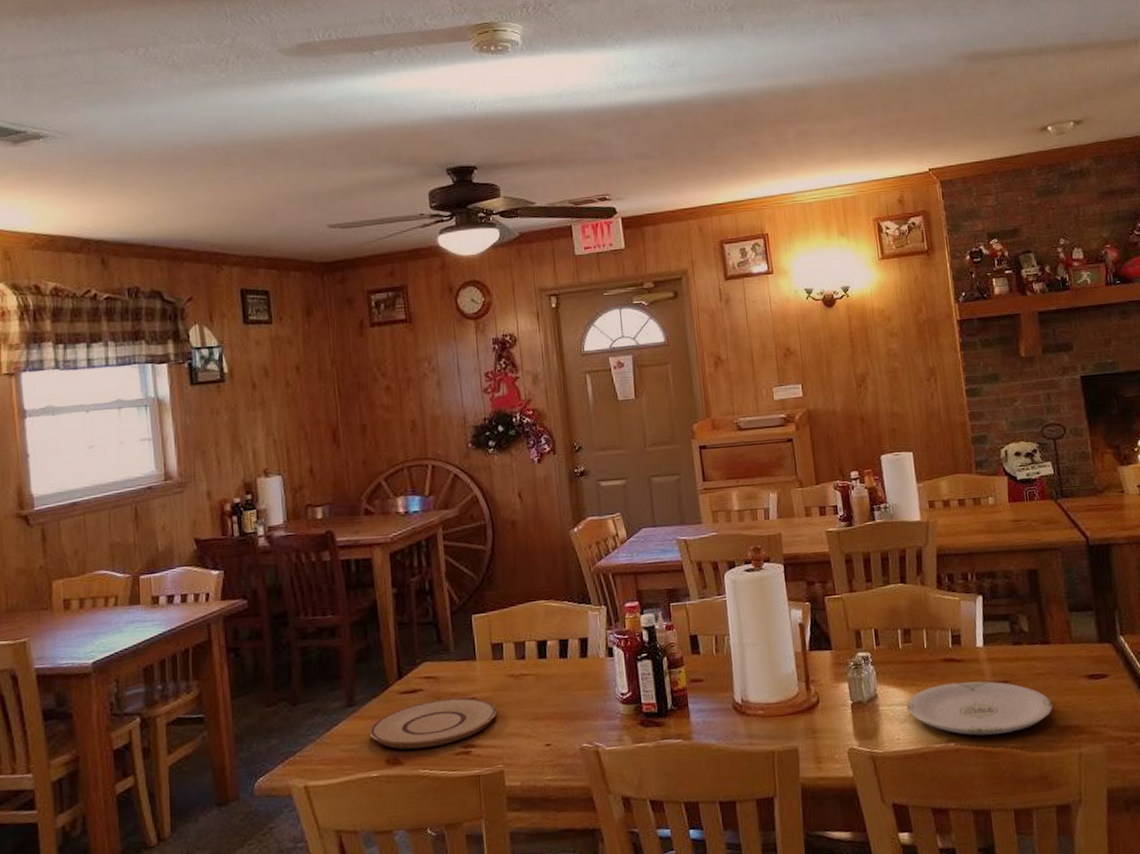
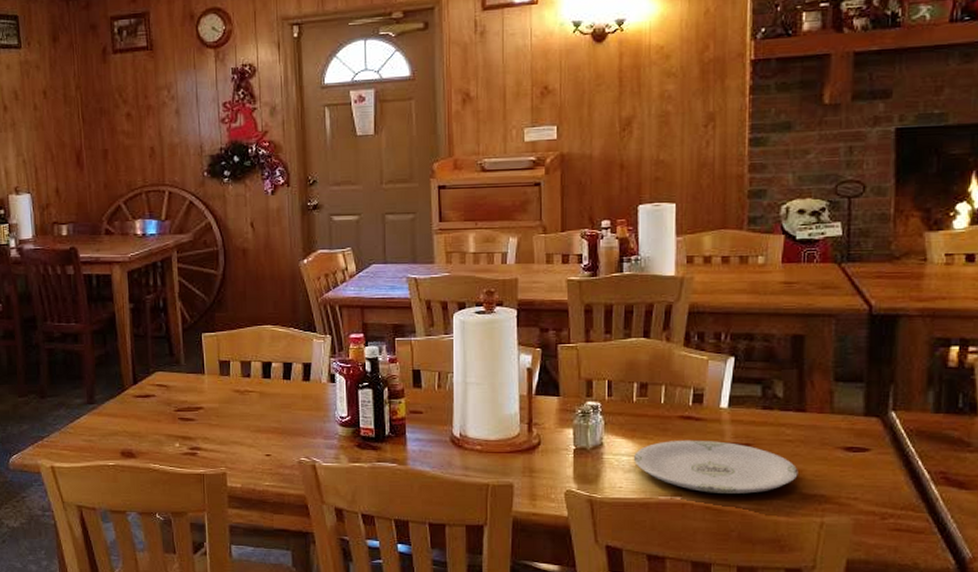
plate: present [370,697,497,750] -> none [108,405,222,446]

